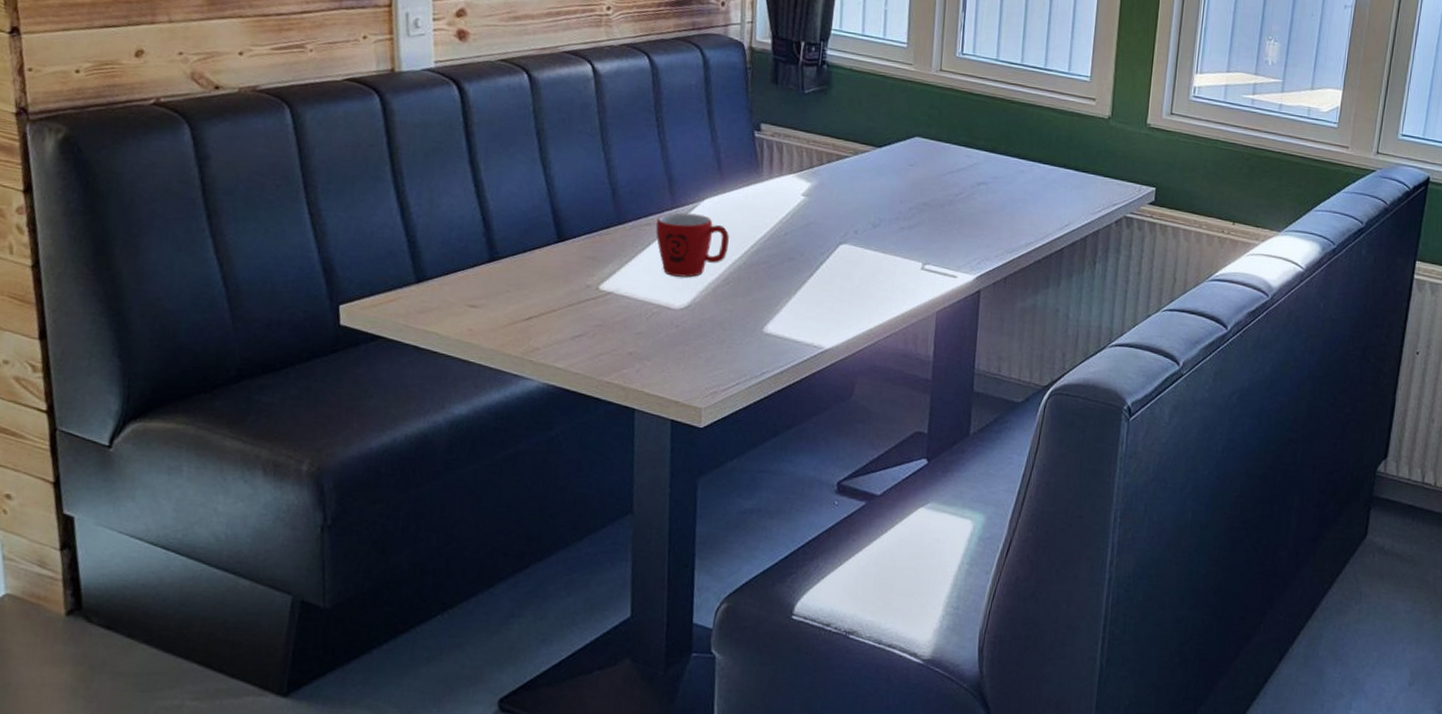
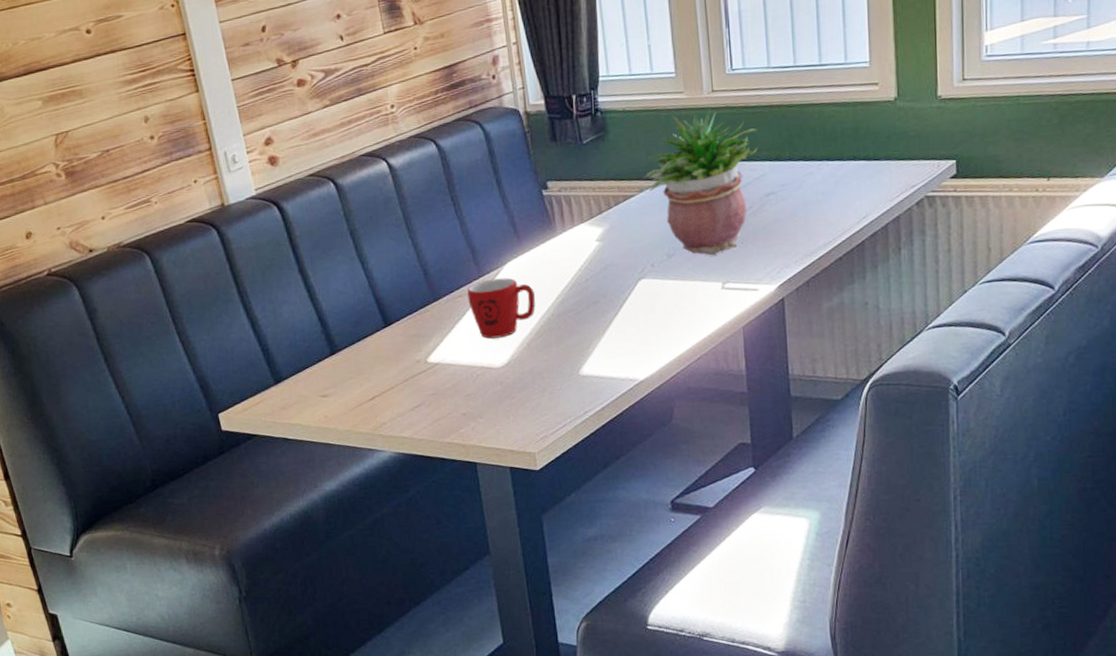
potted plant: none [860,85,979,234] -> present [643,108,758,256]

